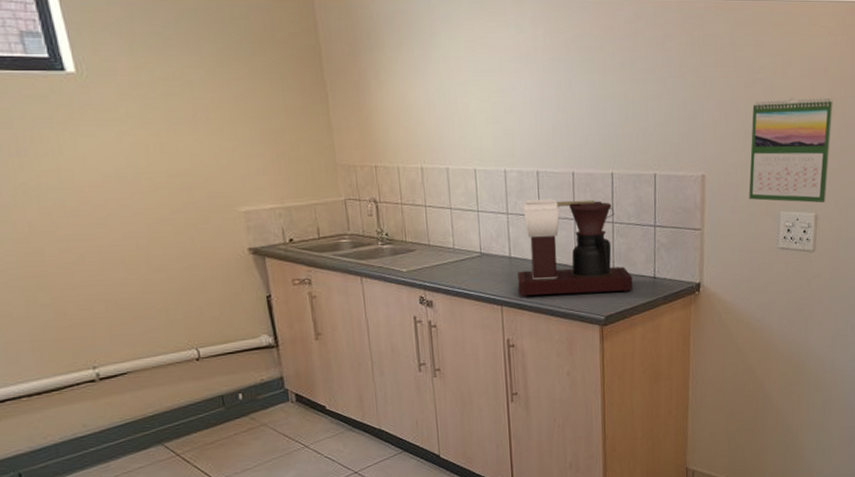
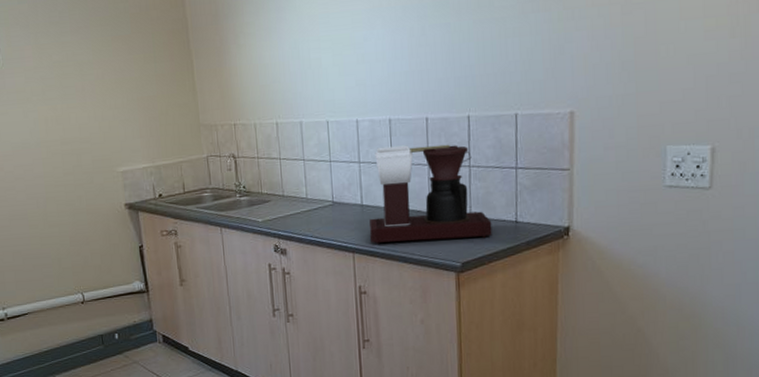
calendar: present [749,98,833,203] -> none [627,16,733,135]

